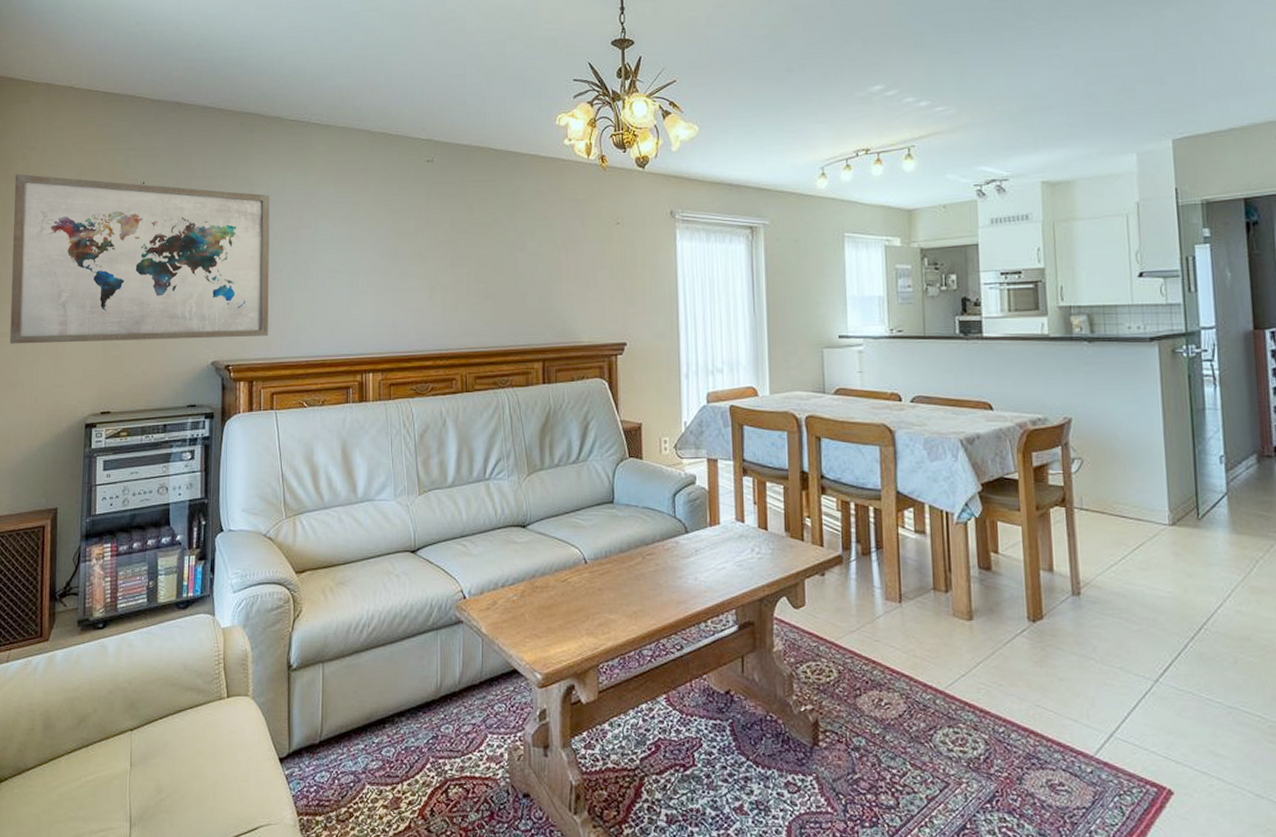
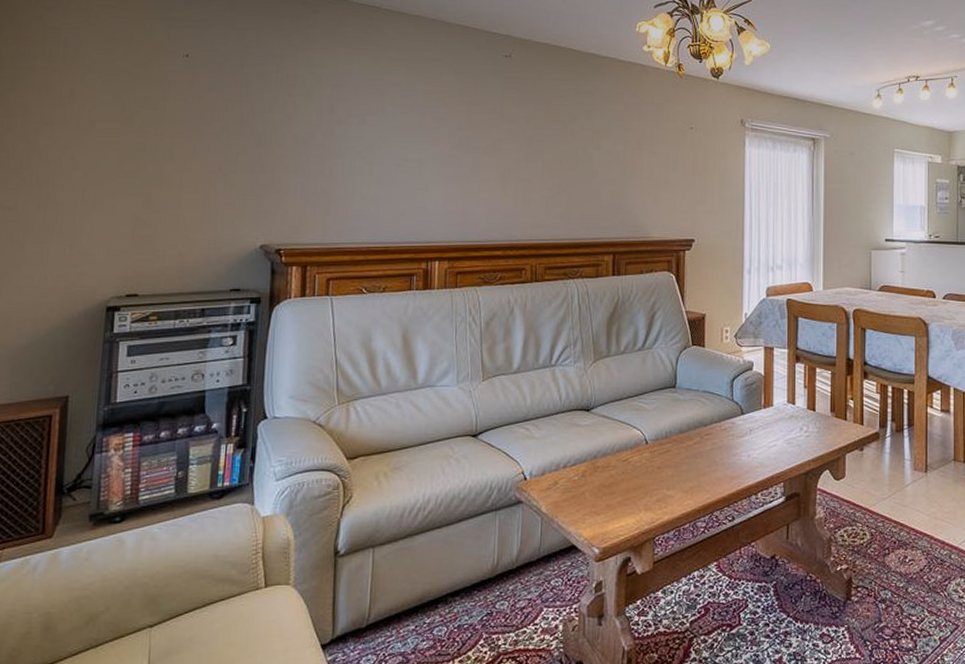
wall art: present [9,174,270,344] -> none [14,35,334,221]

